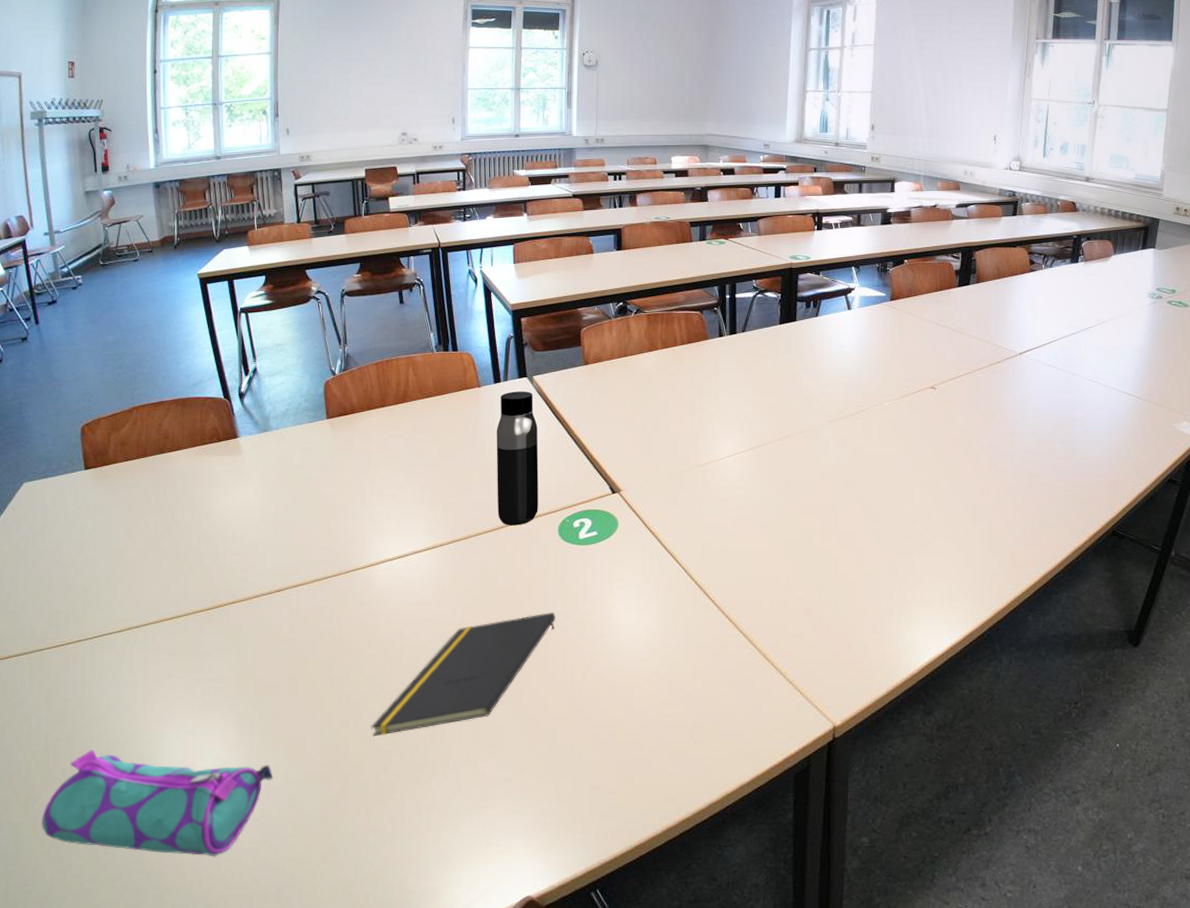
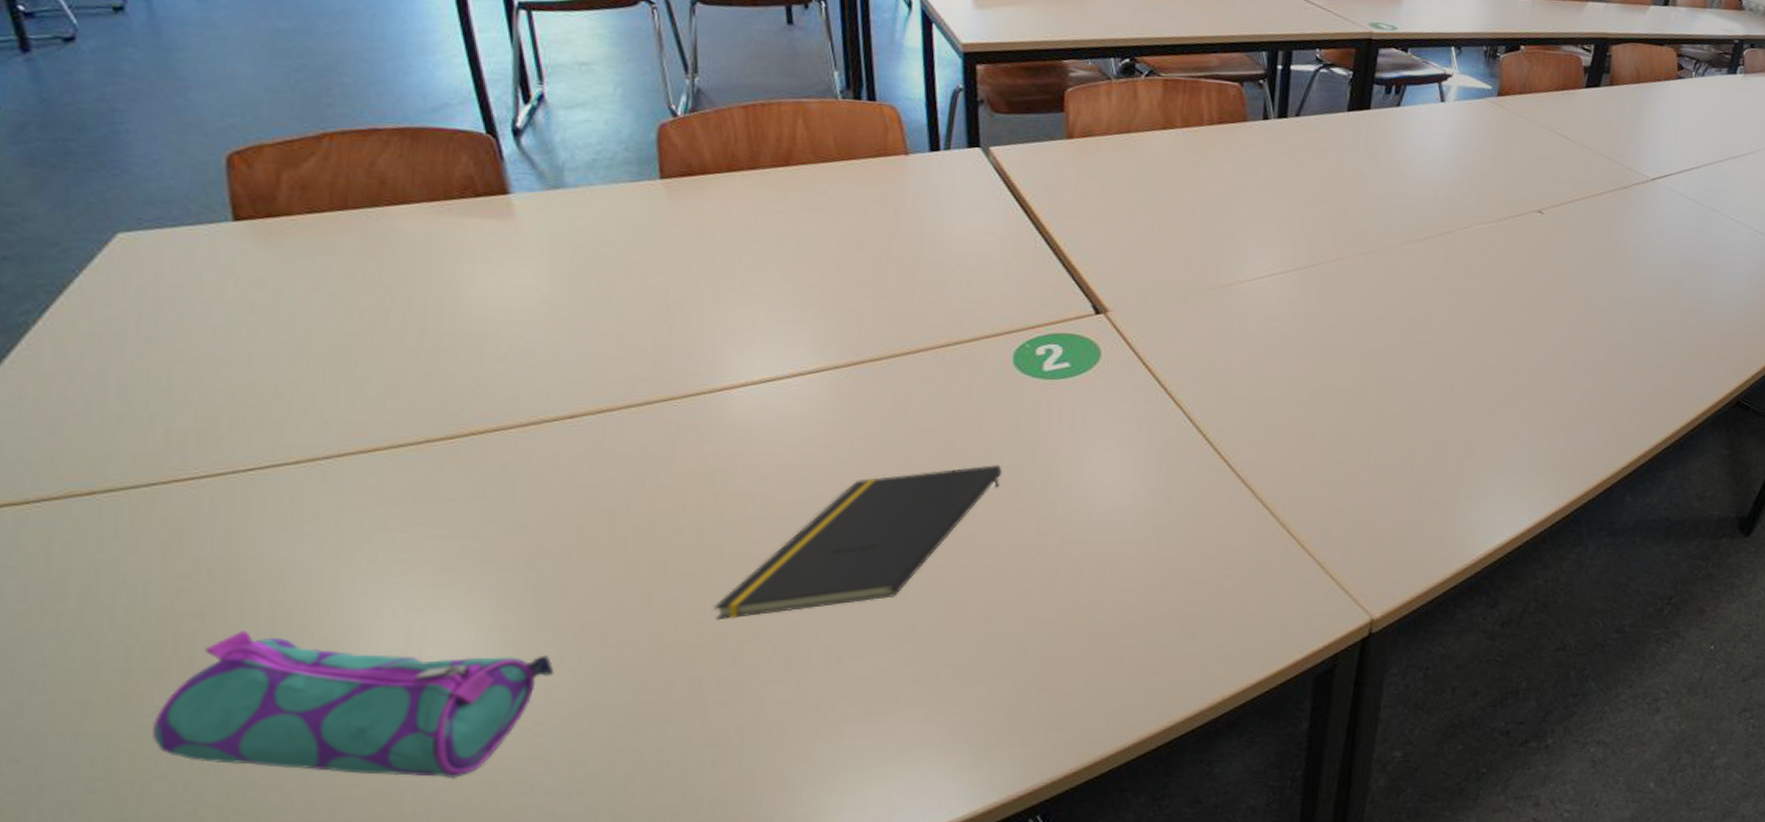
water bottle: present [496,391,539,526] -> none [924,165,992,348]

